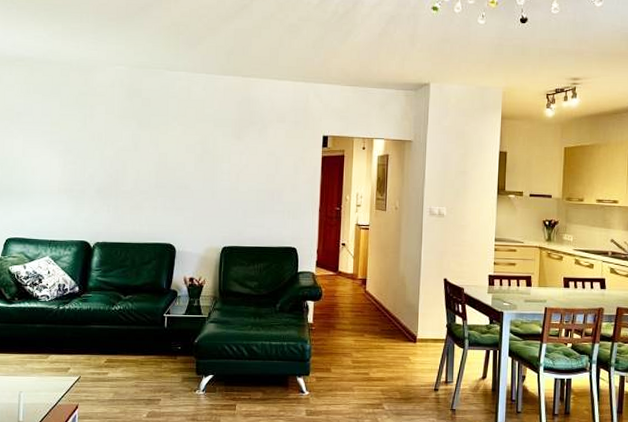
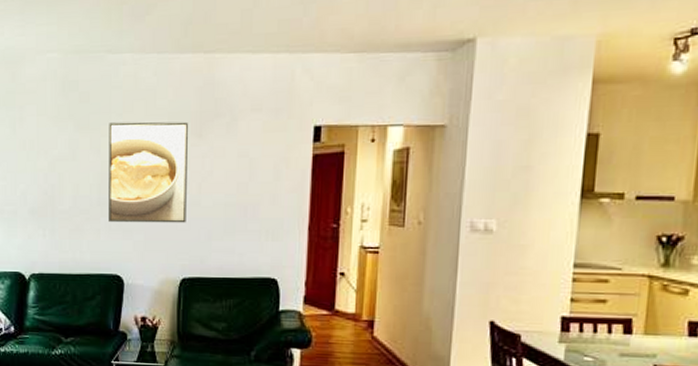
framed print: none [164,123,229,204] -> present [109,121,188,223]

